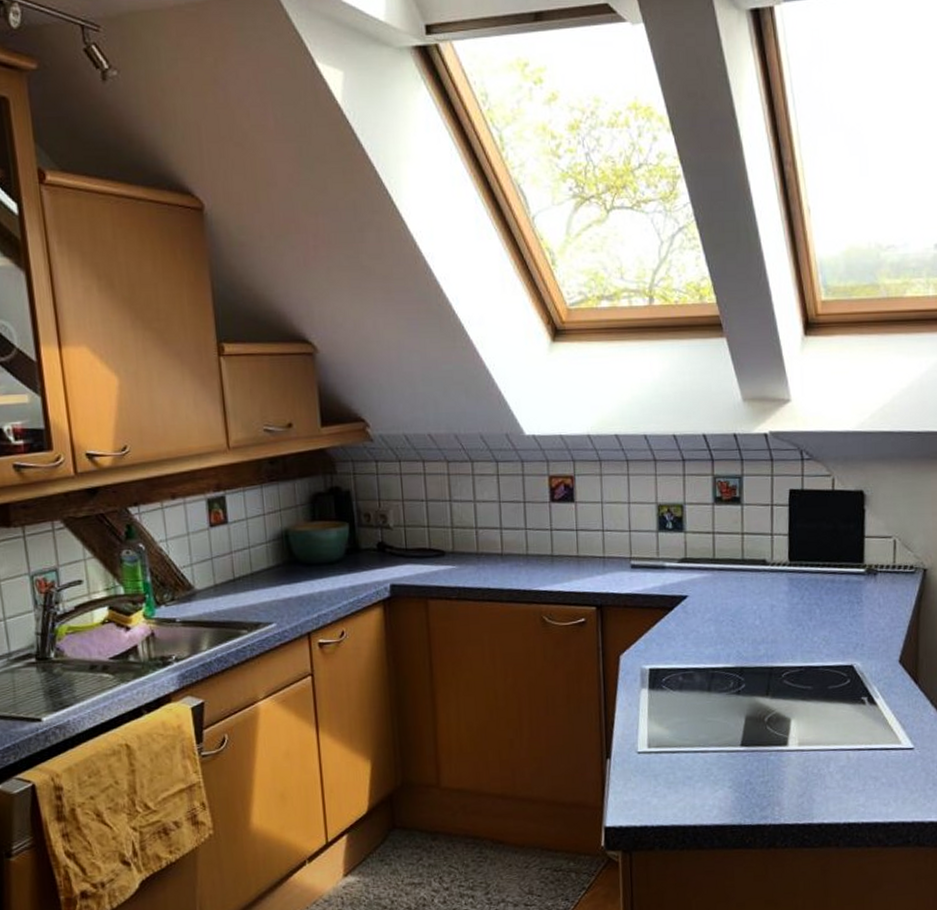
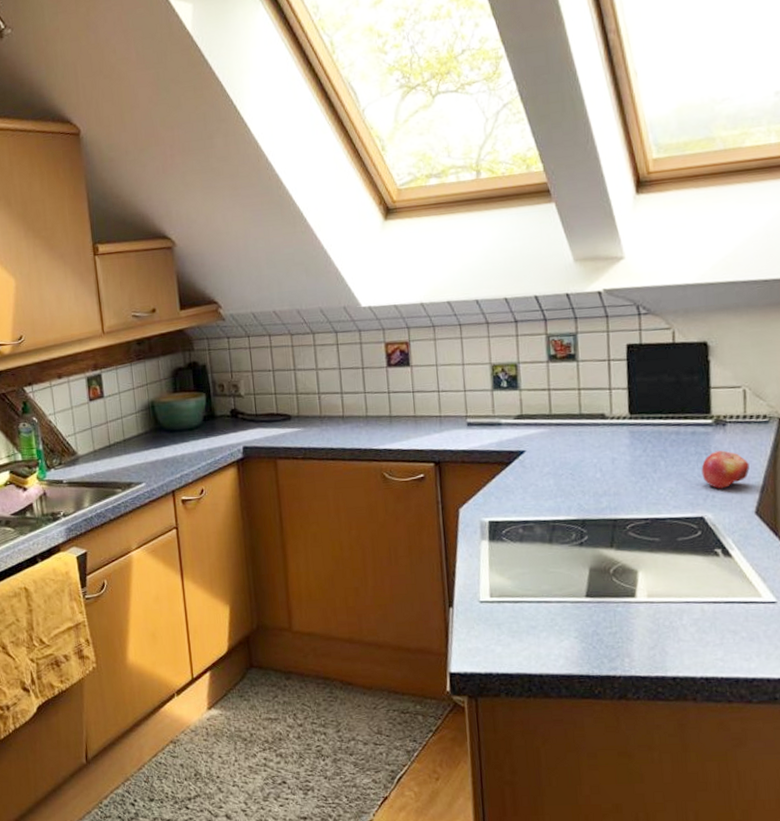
fruit: none [853,600,896,638] -> present [701,450,750,489]

